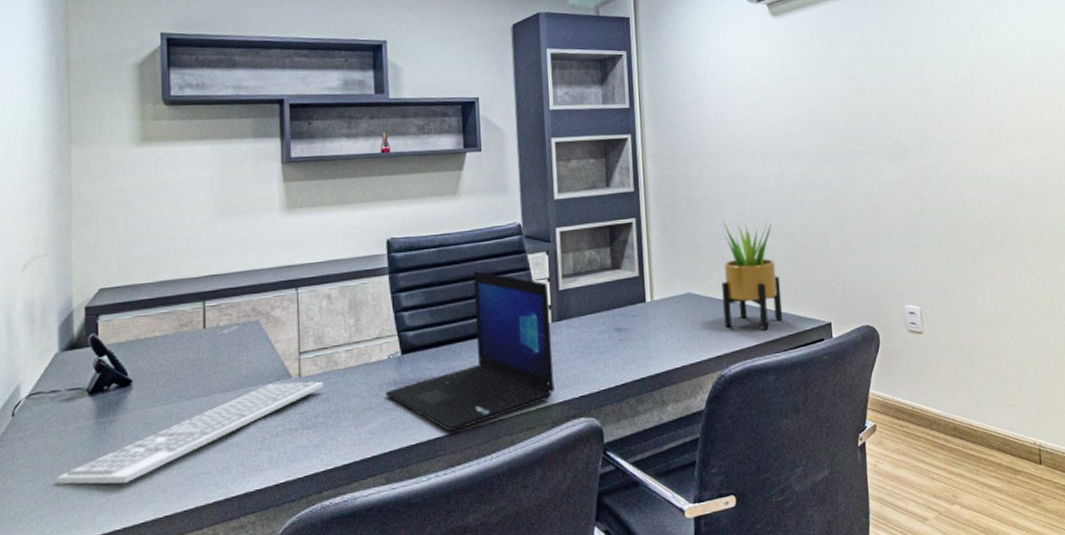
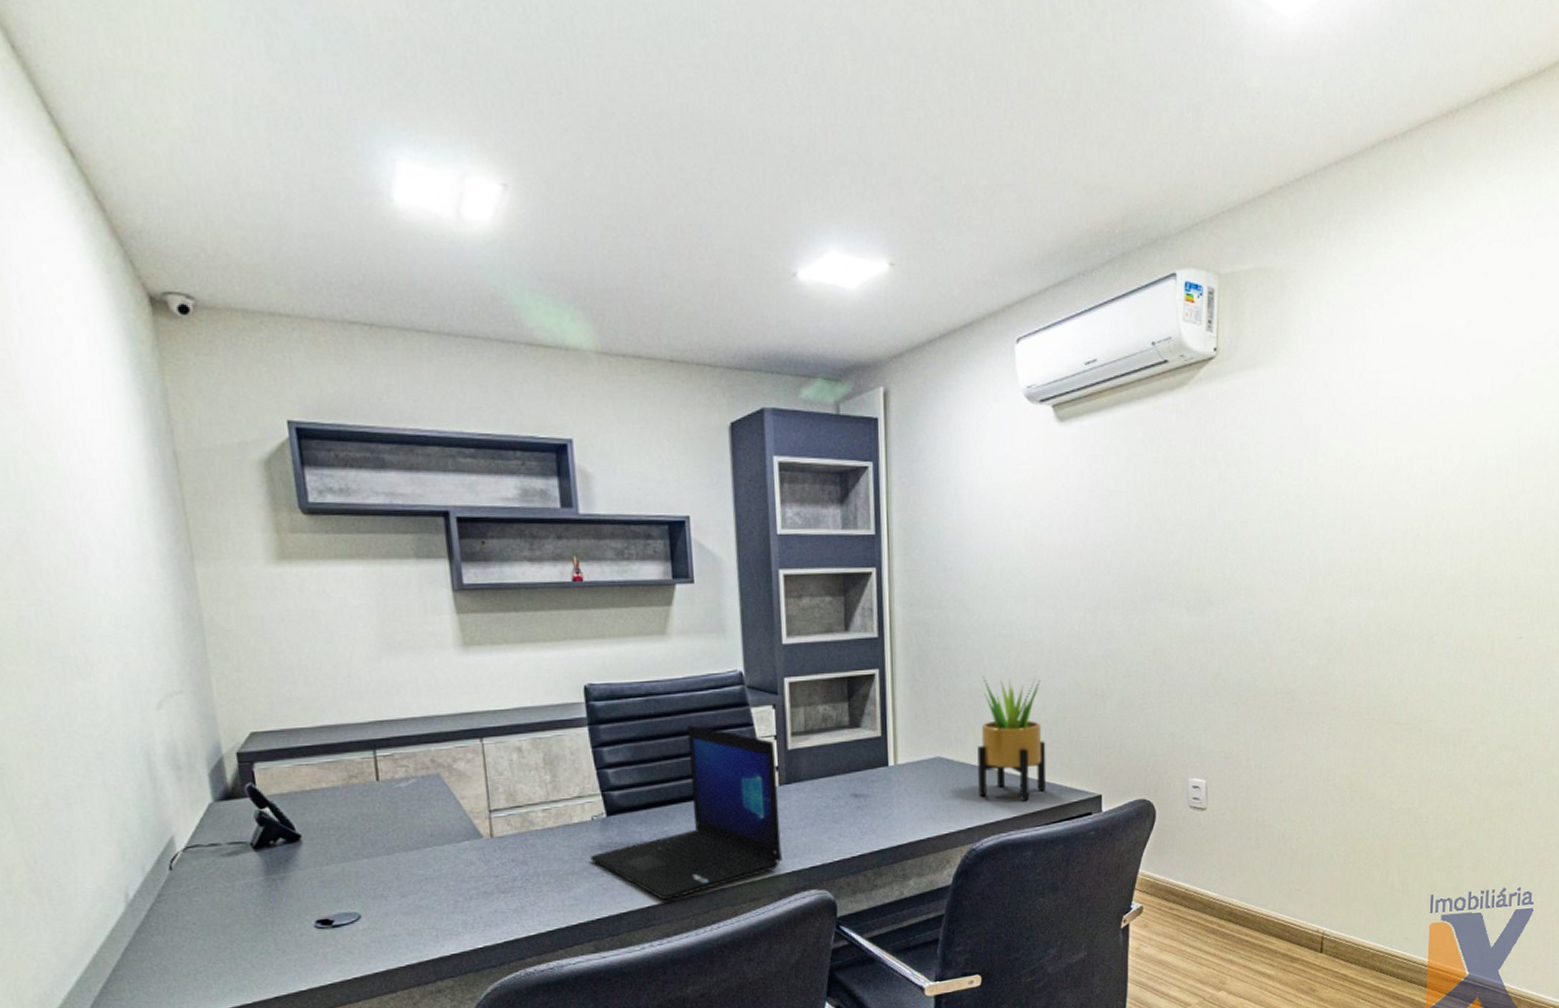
keyboard: present [56,381,323,485] -> none [229,841,520,944]

